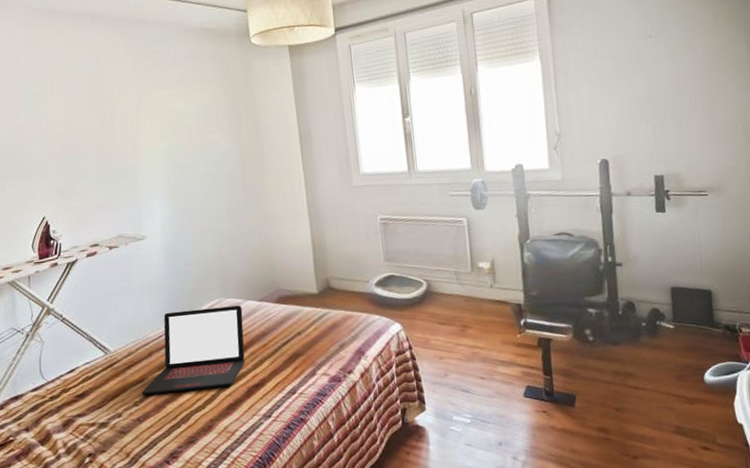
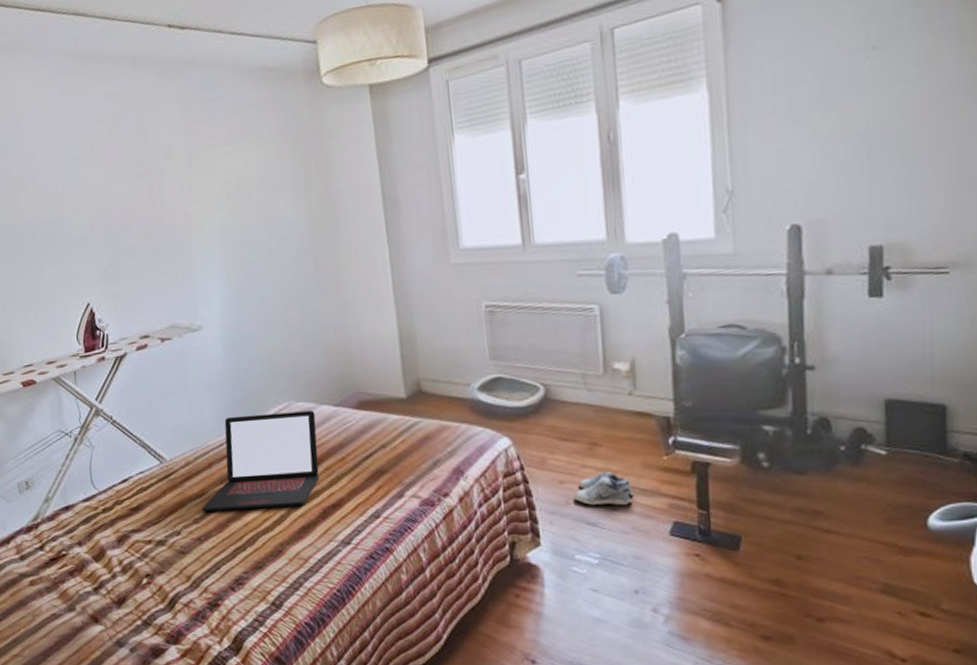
shoe: none [450,347,496,376] -> present [572,471,634,506]

